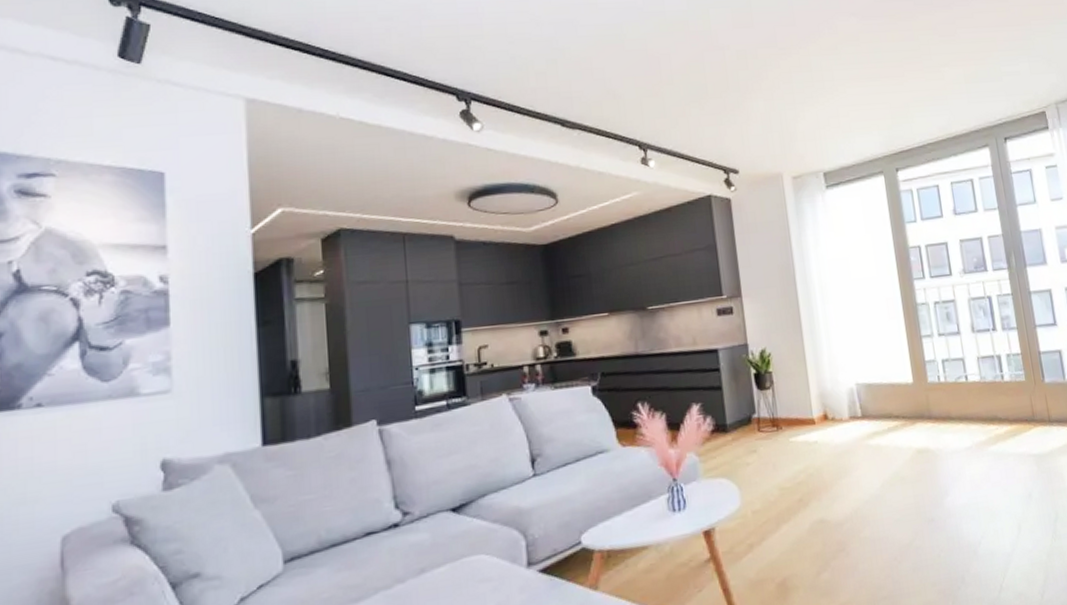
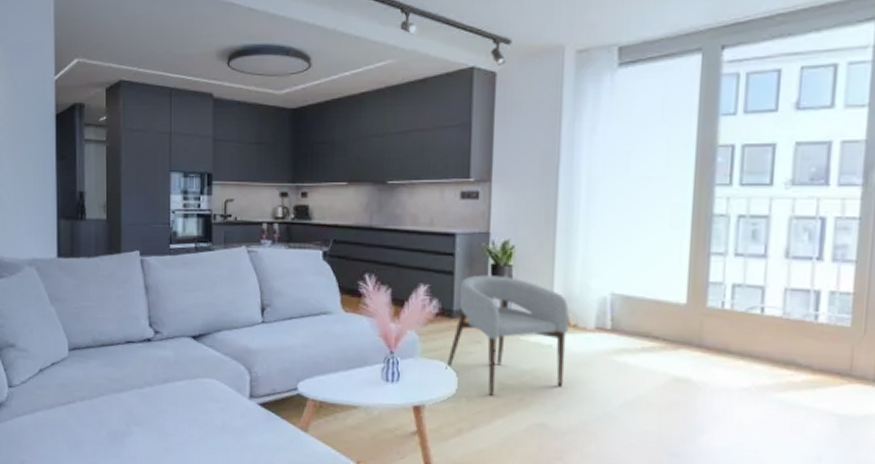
armchair: none [728,383,834,503] -> present [446,274,569,396]

